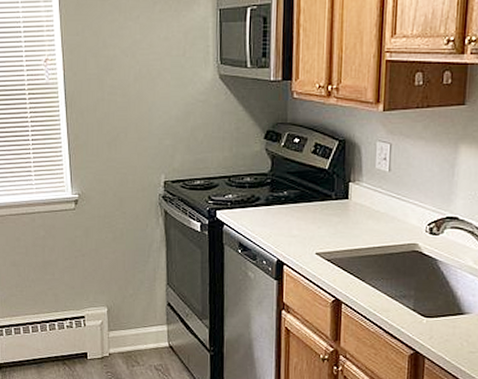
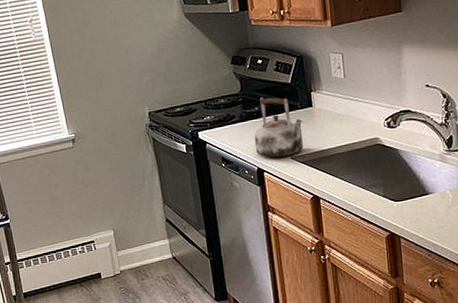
kettle: none [277,181,335,252] -> present [254,97,304,159]

